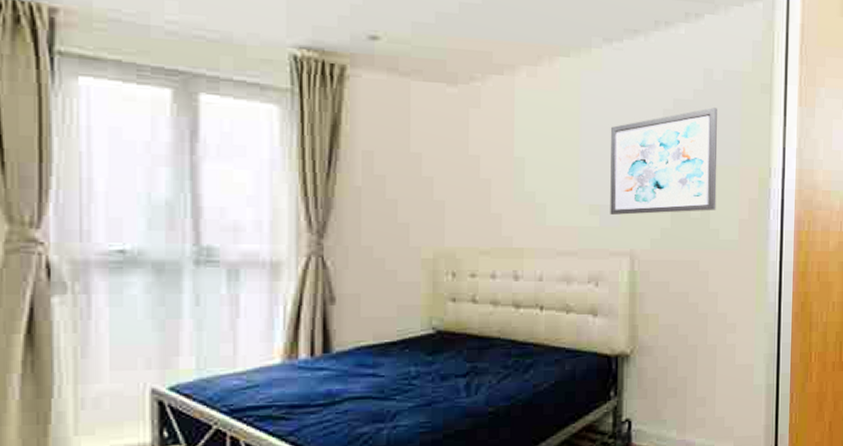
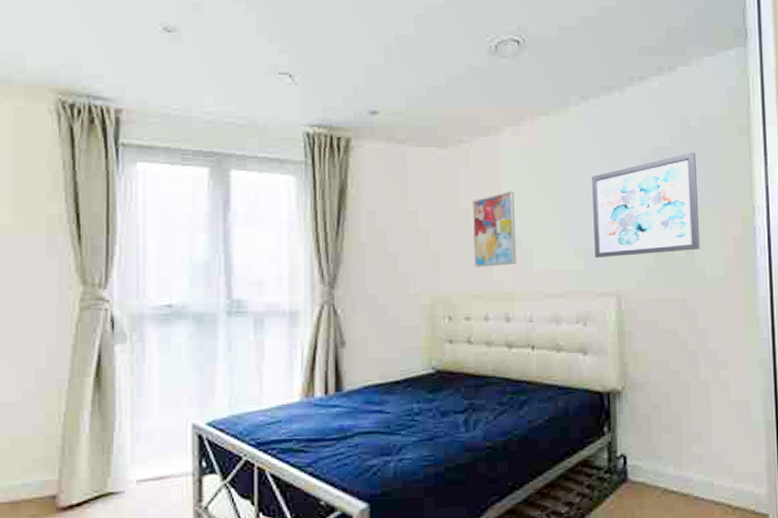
wall art: none [482,137,529,220] -> present [473,190,517,267]

